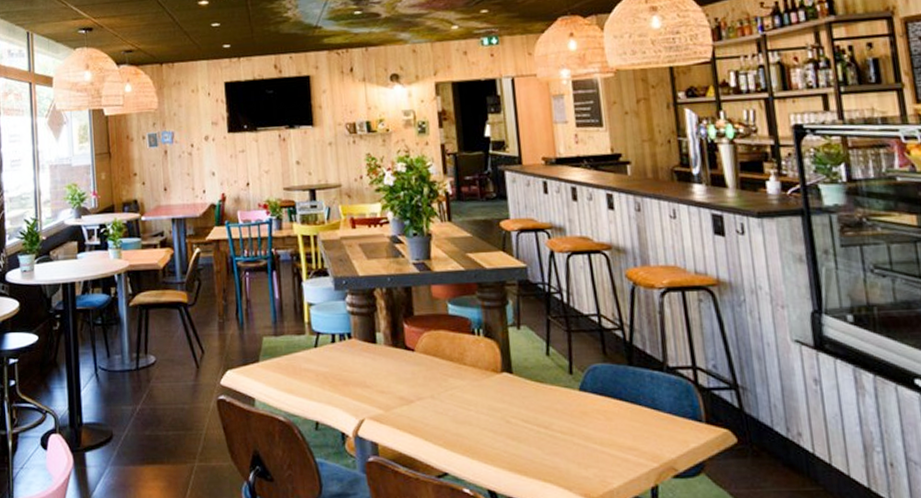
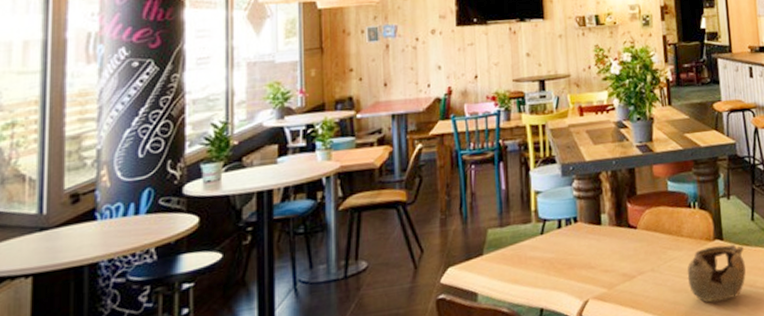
teapot: none [470,379,540,440] -> present [687,244,746,303]

